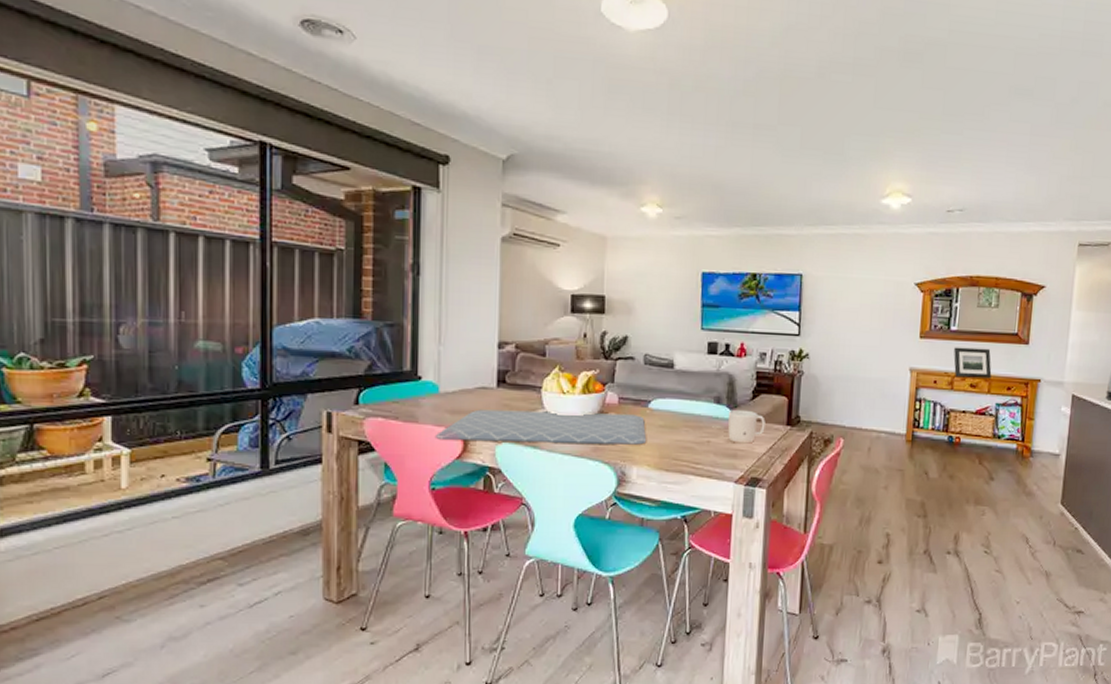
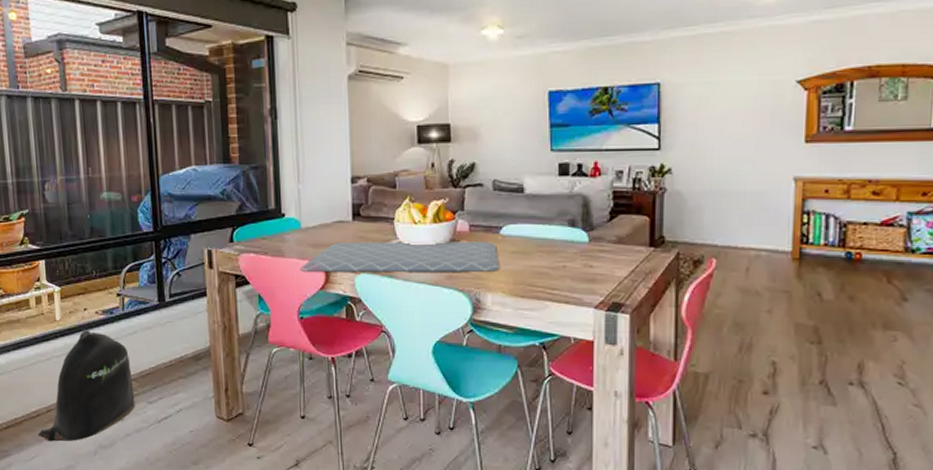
backpack: none [82,499,221,635] -> present [37,329,135,442]
mug: present [727,409,766,444] -> none [584,232,625,267]
picture frame: present [953,347,992,379] -> none [849,149,901,184]

